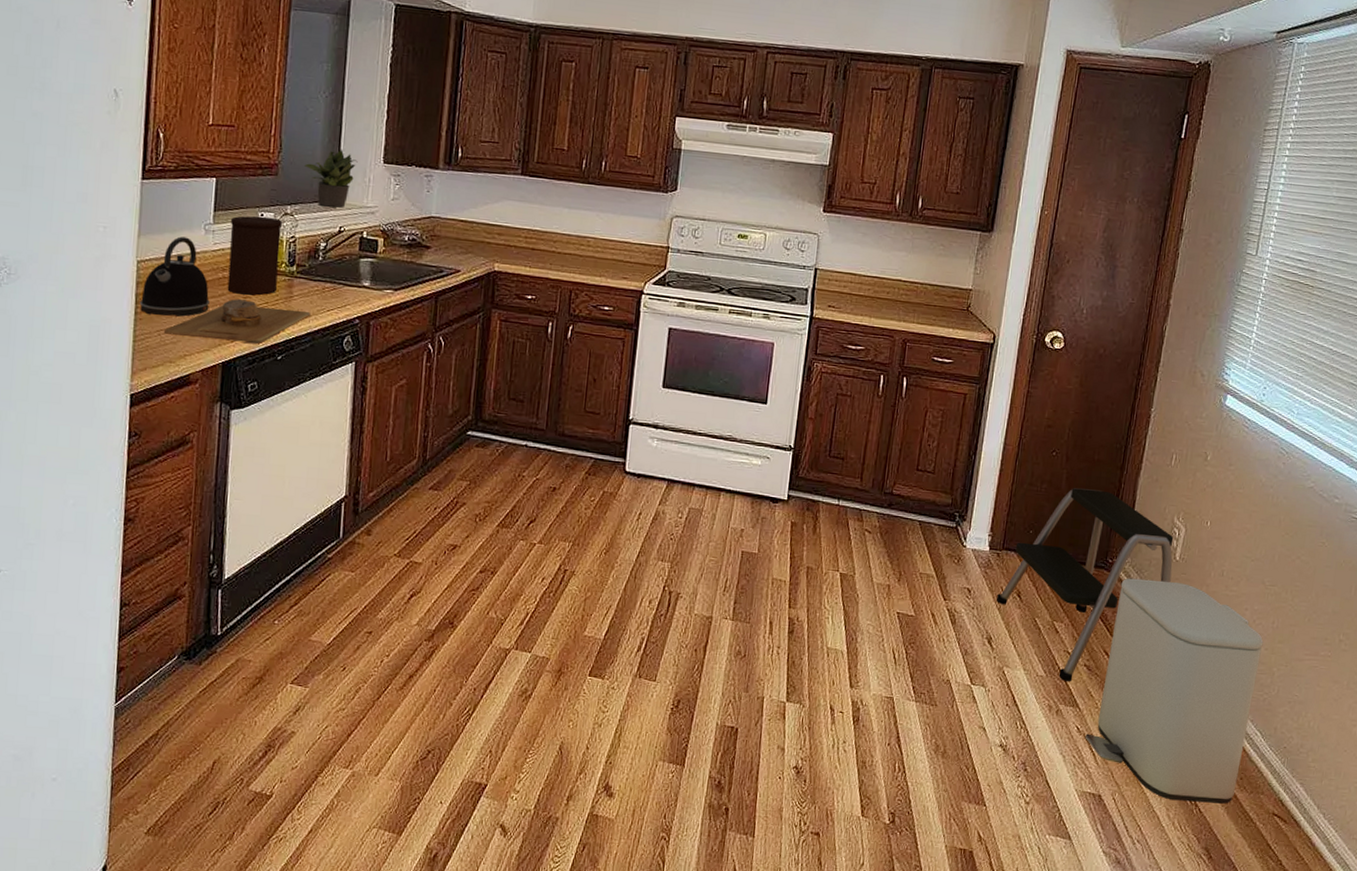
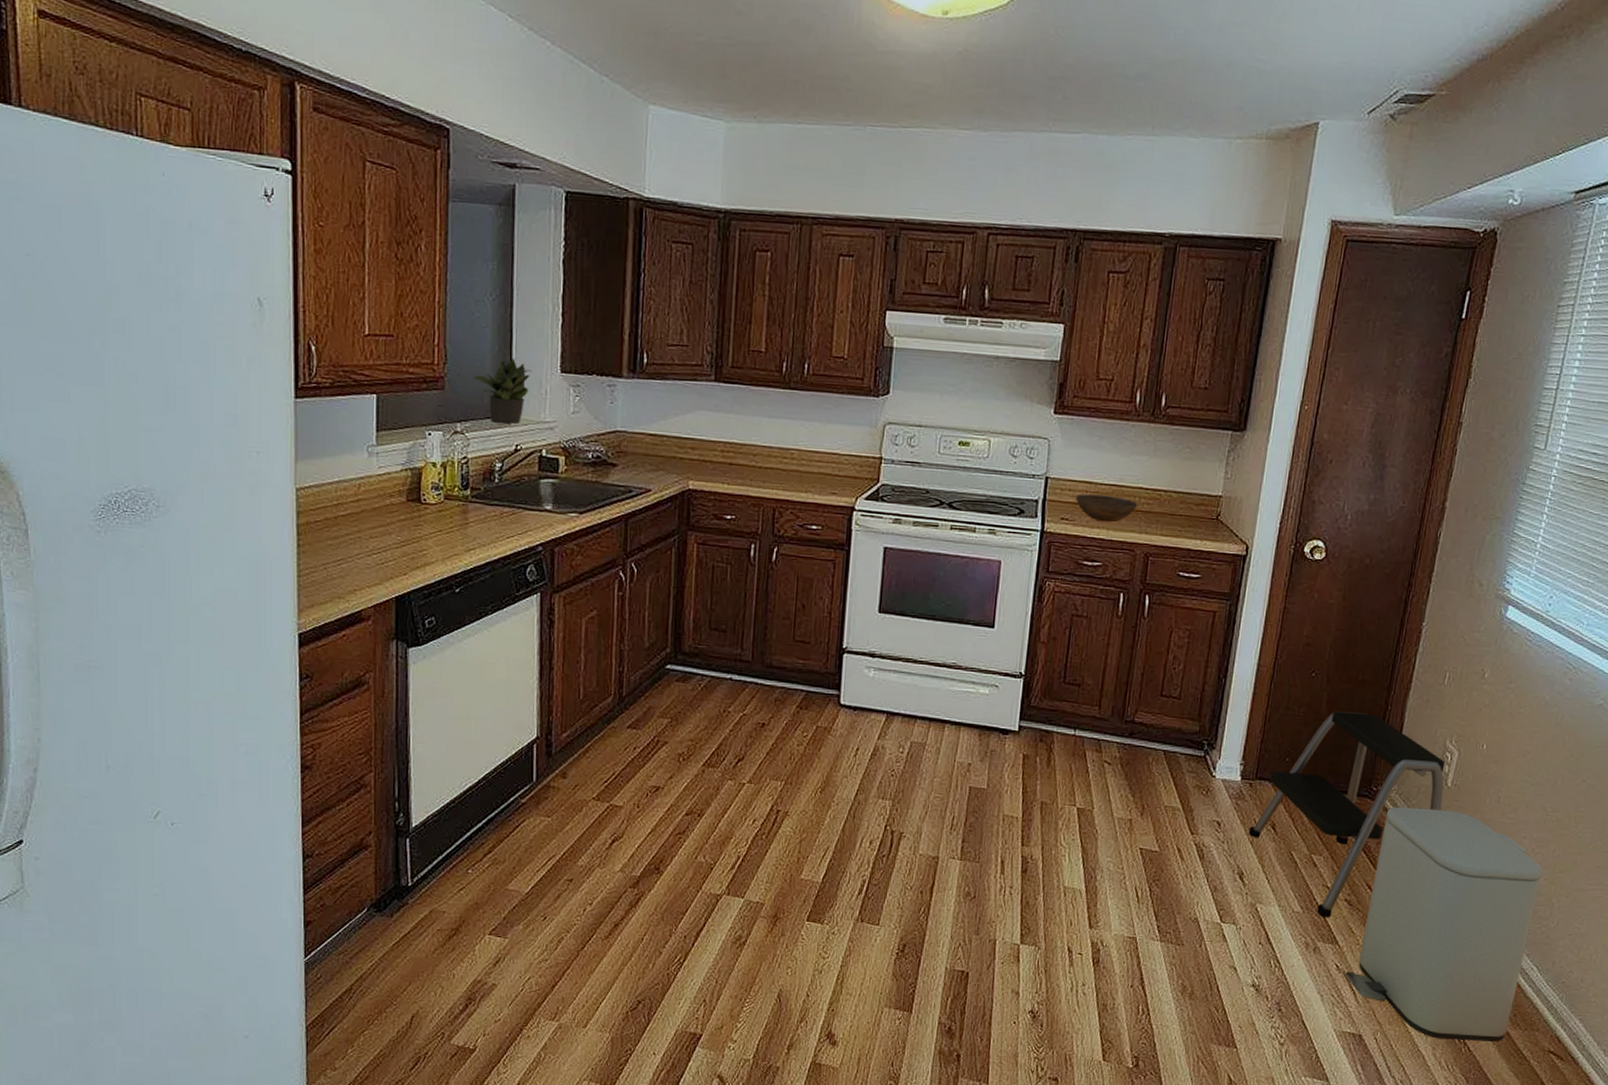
kettle: present [139,236,210,317] -> none [301,460,378,549]
cutting board: present [163,299,311,344] -> none [329,527,489,575]
canister: present [227,216,282,296] -> none [395,435,452,523]
bowl: none [841,284,897,311] -> present [1075,494,1138,523]

